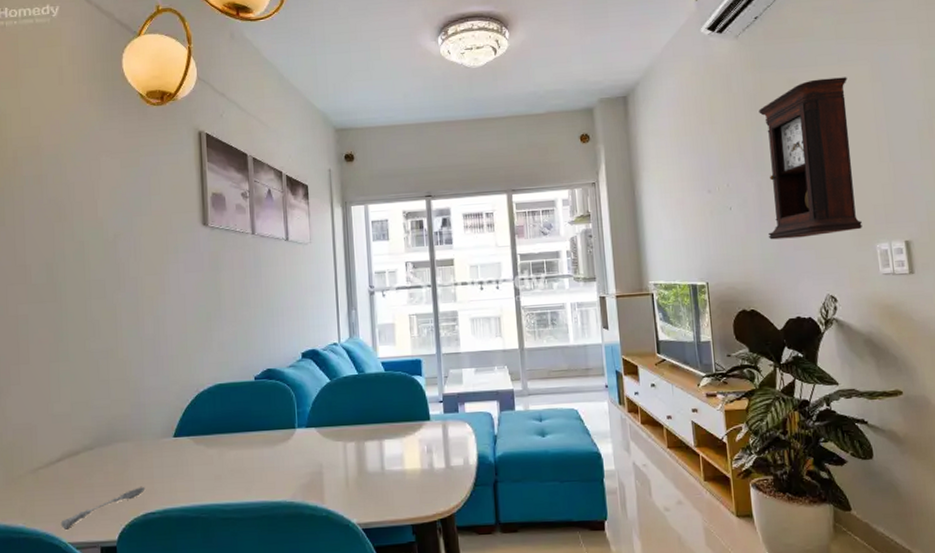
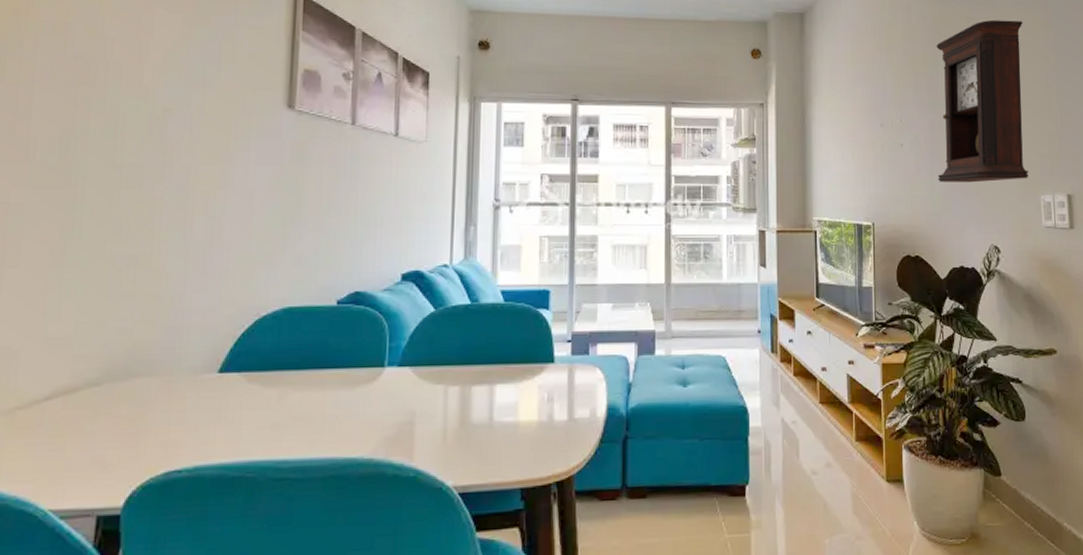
soupspoon: present [60,487,146,530] -> none [39,437,171,492]

